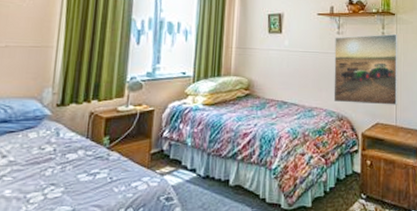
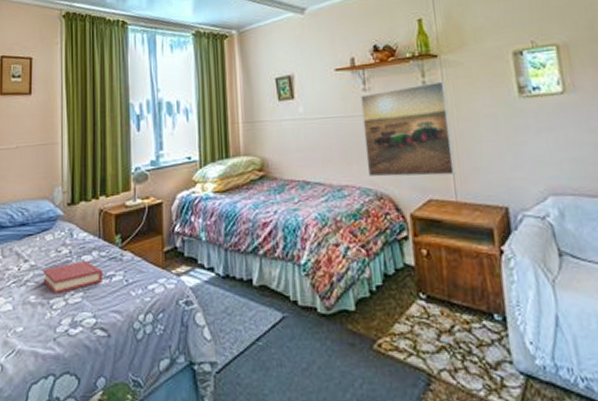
hardback book: none [21,158,87,190] -> present [43,260,102,295]

